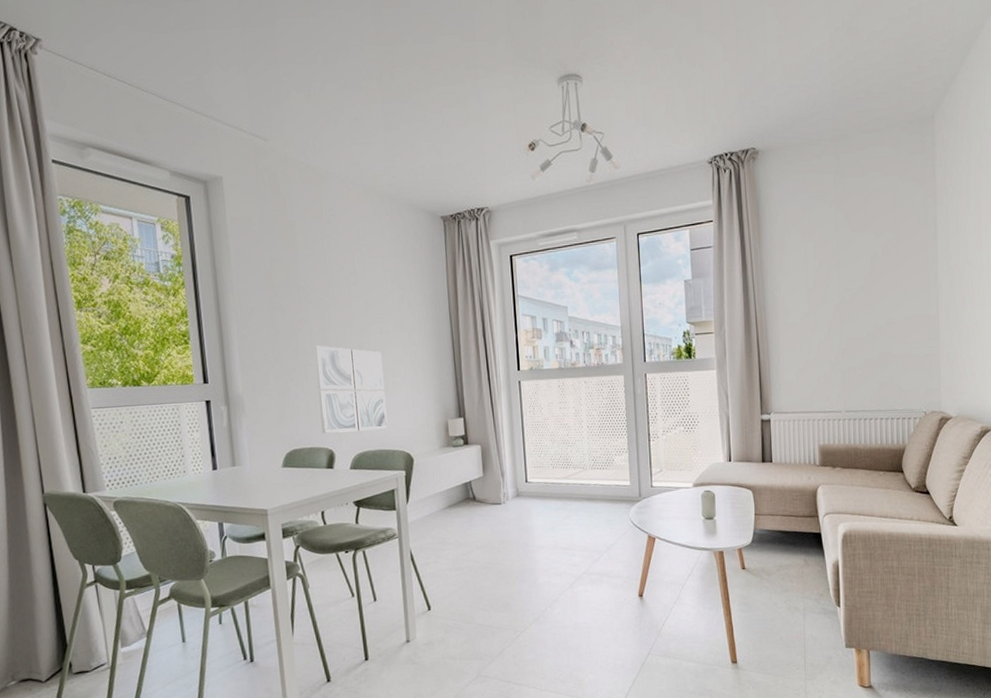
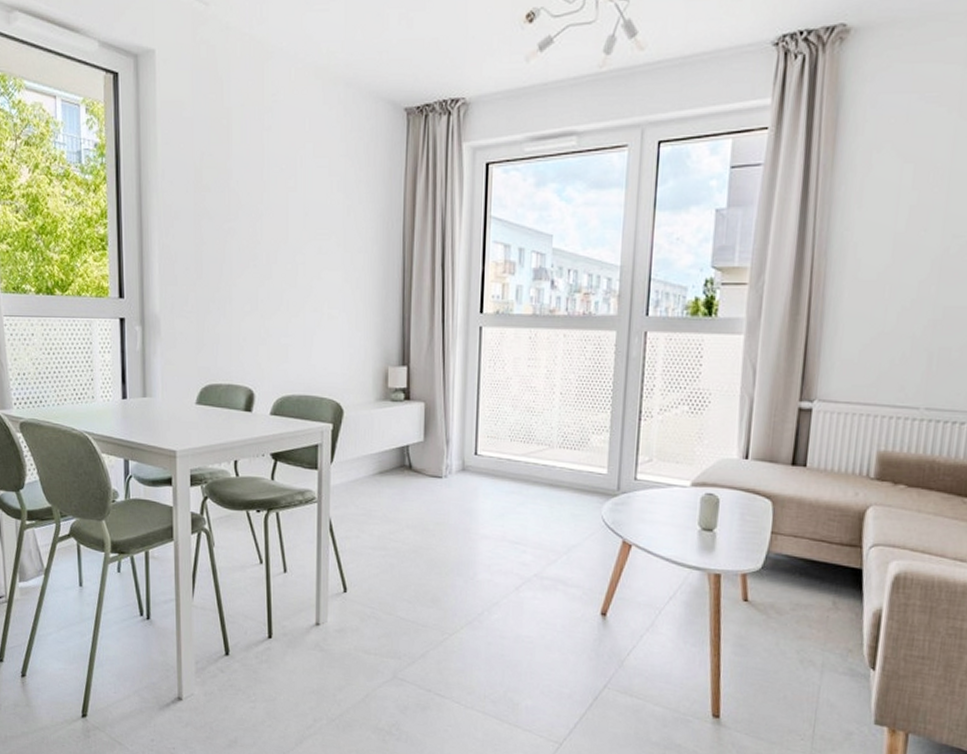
wall art: present [314,345,388,434] -> none [242,262,318,372]

